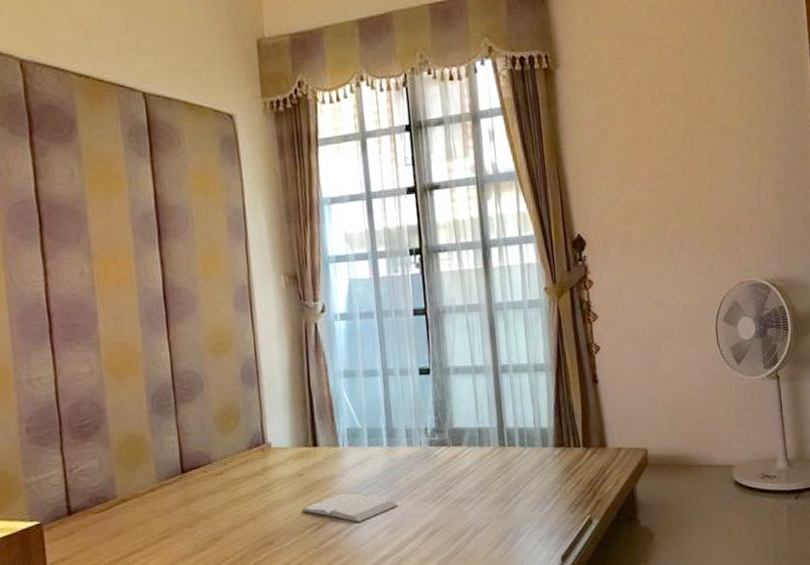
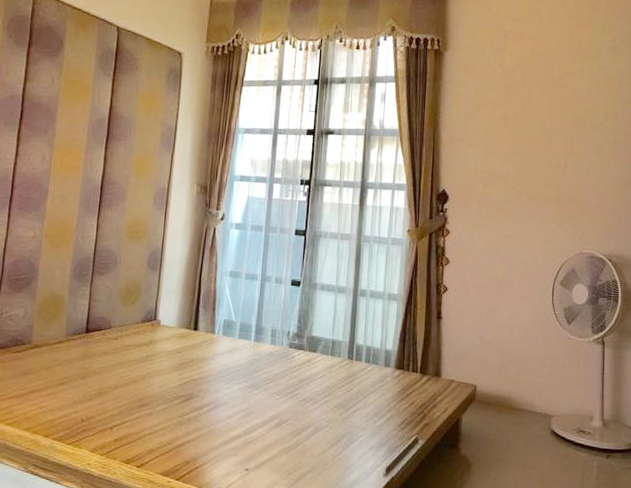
book: present [301,493,398,523] -> none [174,374,254,402]

